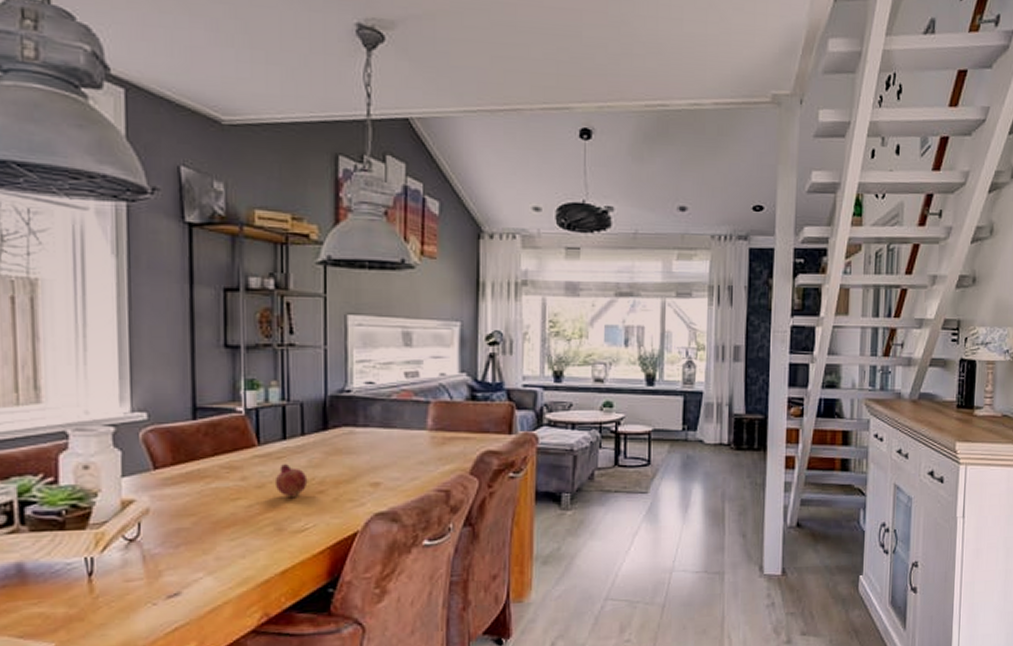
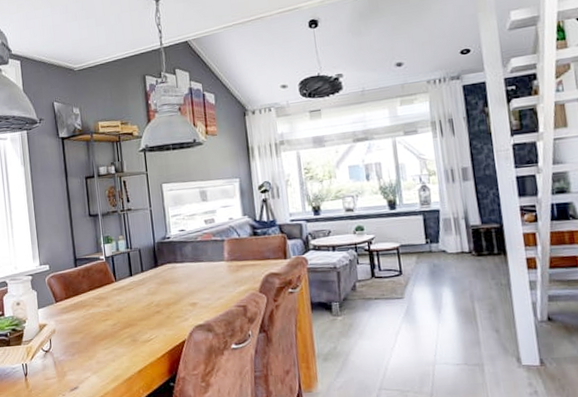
fruit: present [274,464,308,497] -> none [128,293,149,317]

